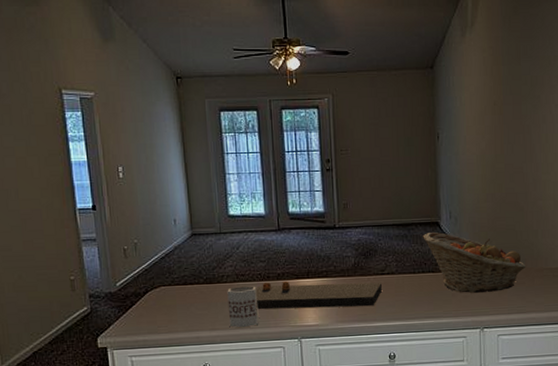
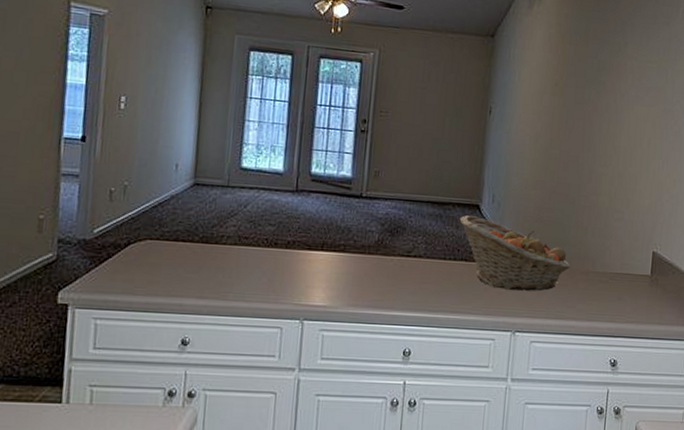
mug: present [227,286,259,328] -> none [222,250,260,300]
cutting board: present [255,281,382,310] -> none [257,249,406,292]

